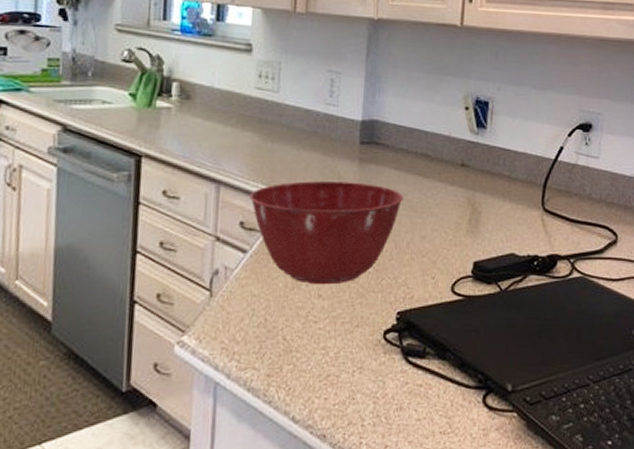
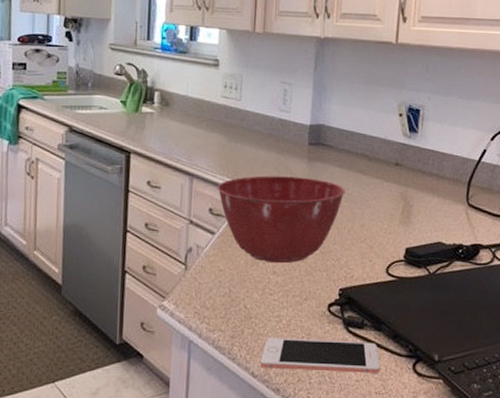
cell phone: none [303,373,445,412] -> present [261,338,380,373]

